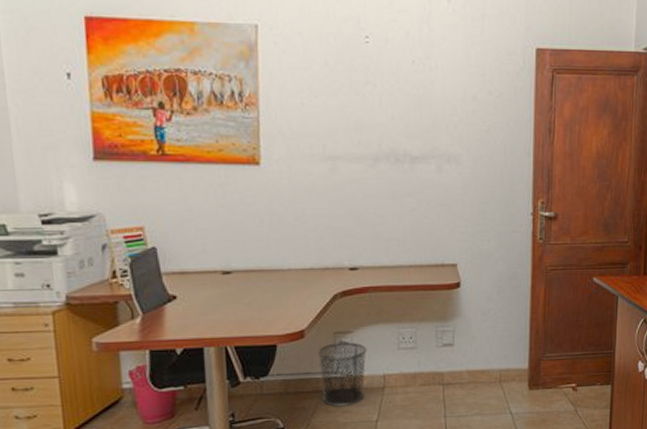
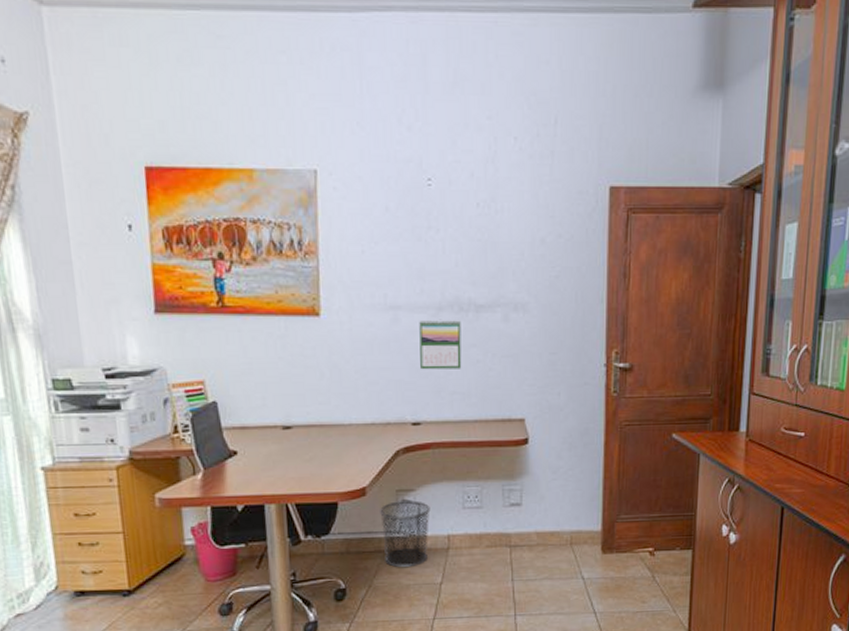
calendar: none [357,169,397,217] -> present [419,319,462,370]

